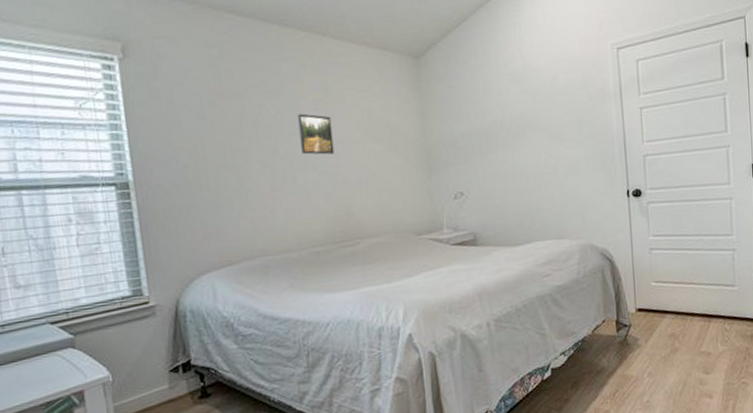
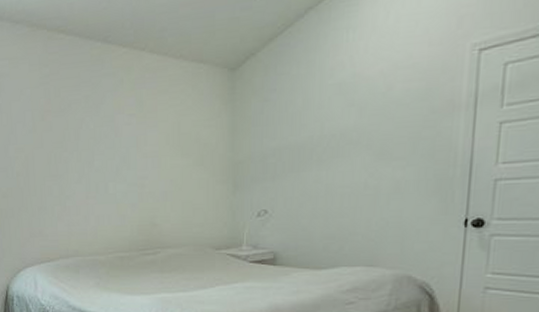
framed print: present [297,113,335,155] -> none [113,127,144,167]

